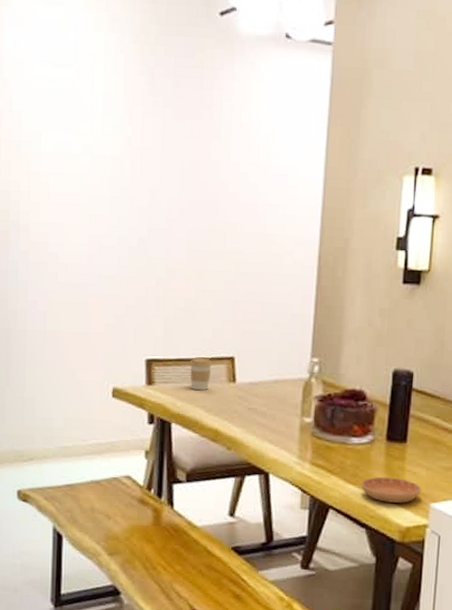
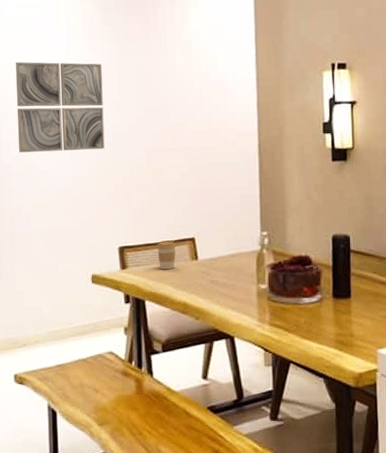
wall art: none [38,130,142,244] -> present [15,61,105,153]
saucer: present [361,476,421,503] -> none [315,329,368,353]

